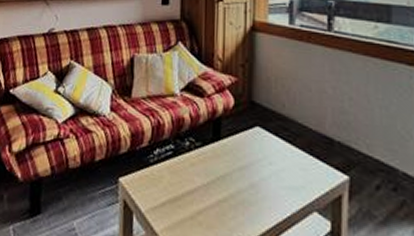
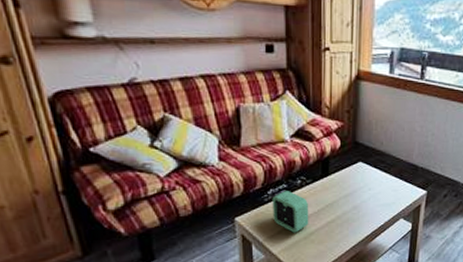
alarm clock: none [157,152,197,209] -> present [272,191,309,233]

